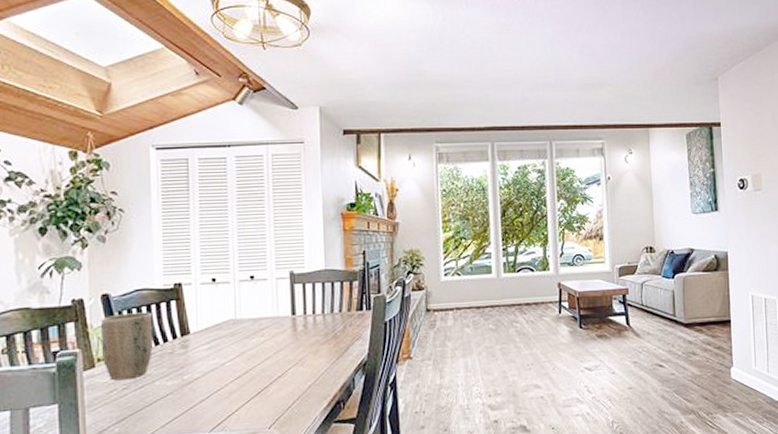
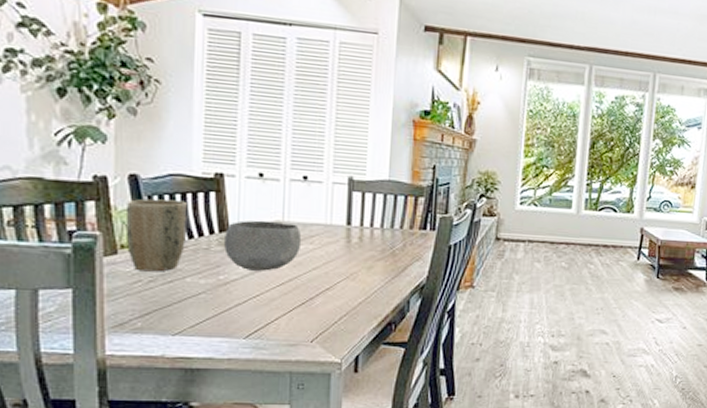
bowl: none [186,320,254,368] -> present [224,220,302,271]

